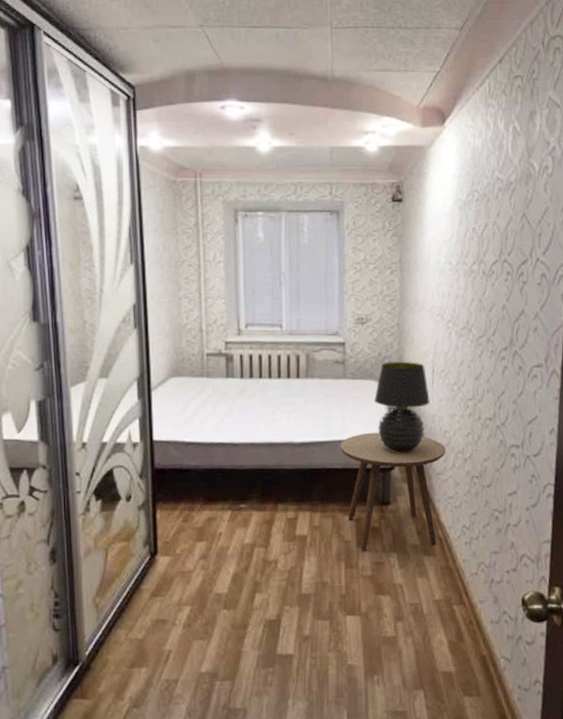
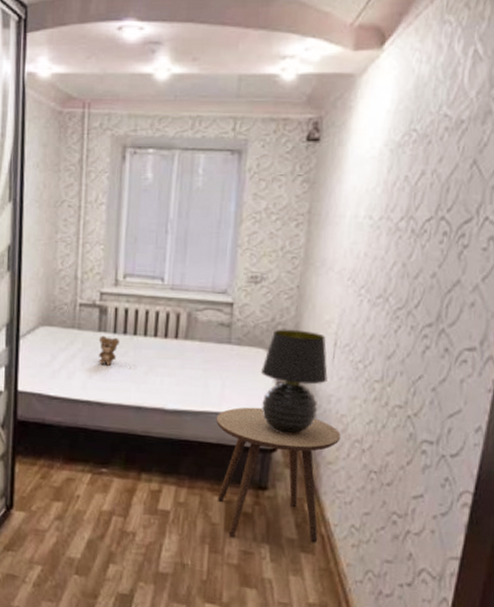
teddy bear: none [227,381,265,408] -> present [98,335,138,367]

